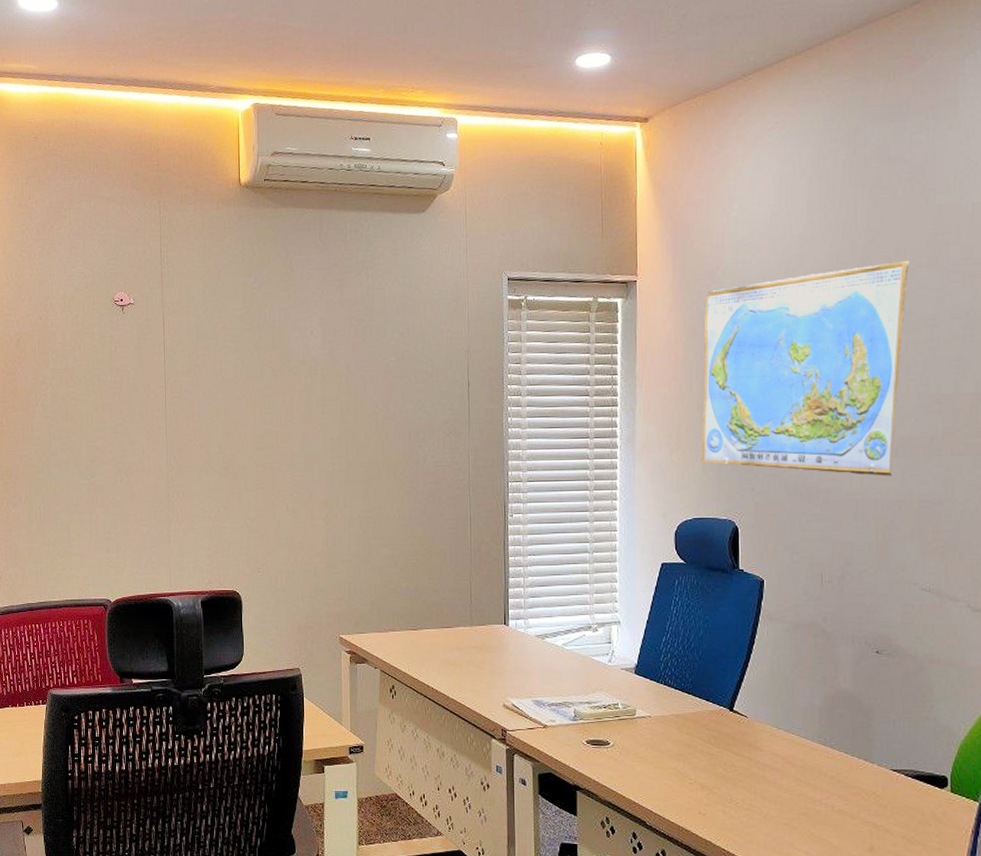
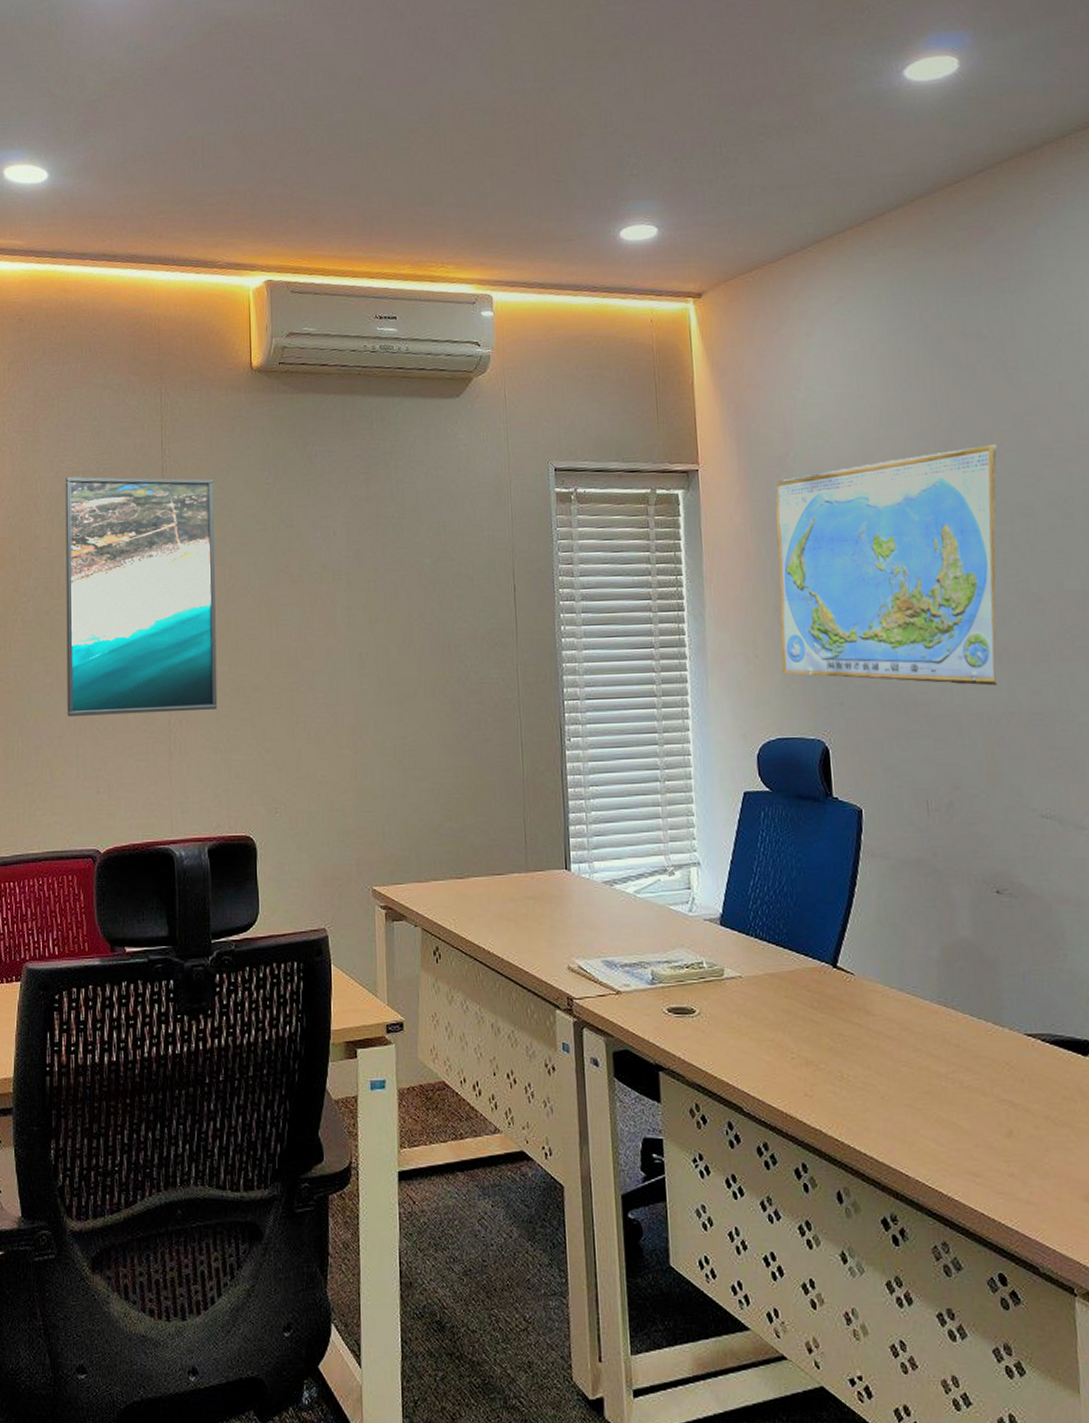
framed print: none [77,280,210,488] -> present [65,476,218,716]

